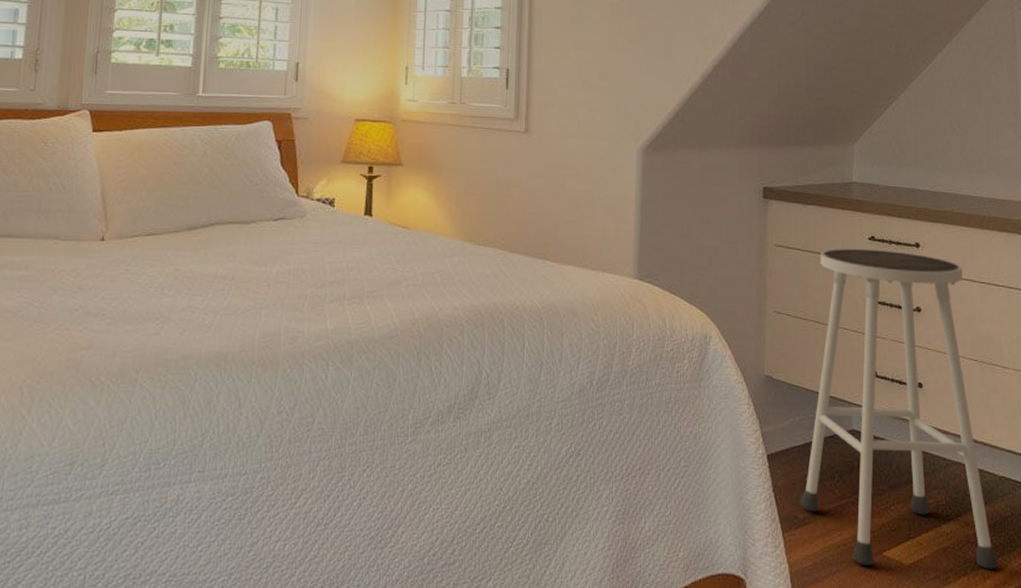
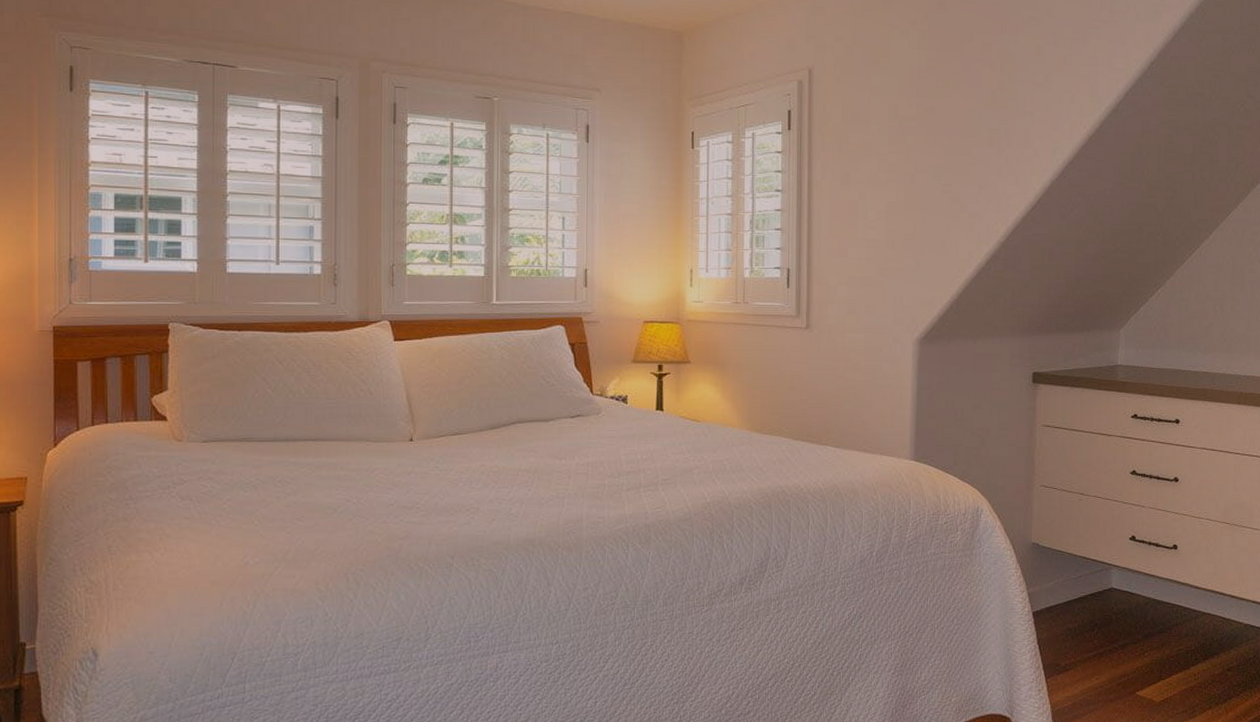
stool: present [800,248,999,569] -> none [1062,426,1241,703]

